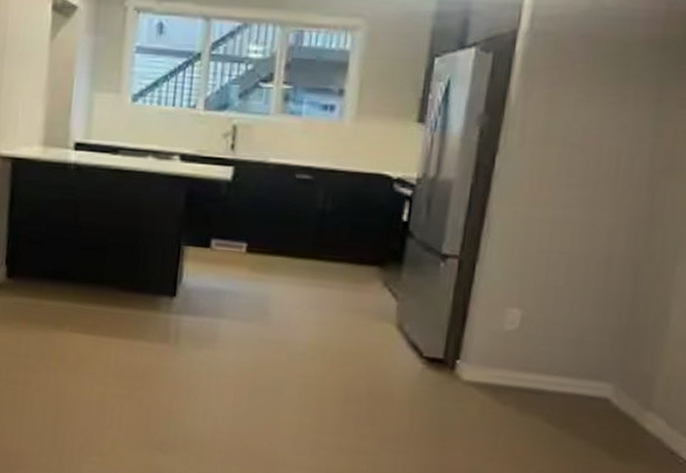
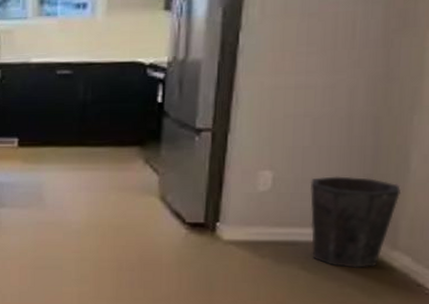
waste bin: none [558,322,658,428] -> present [310,176,401,269]

